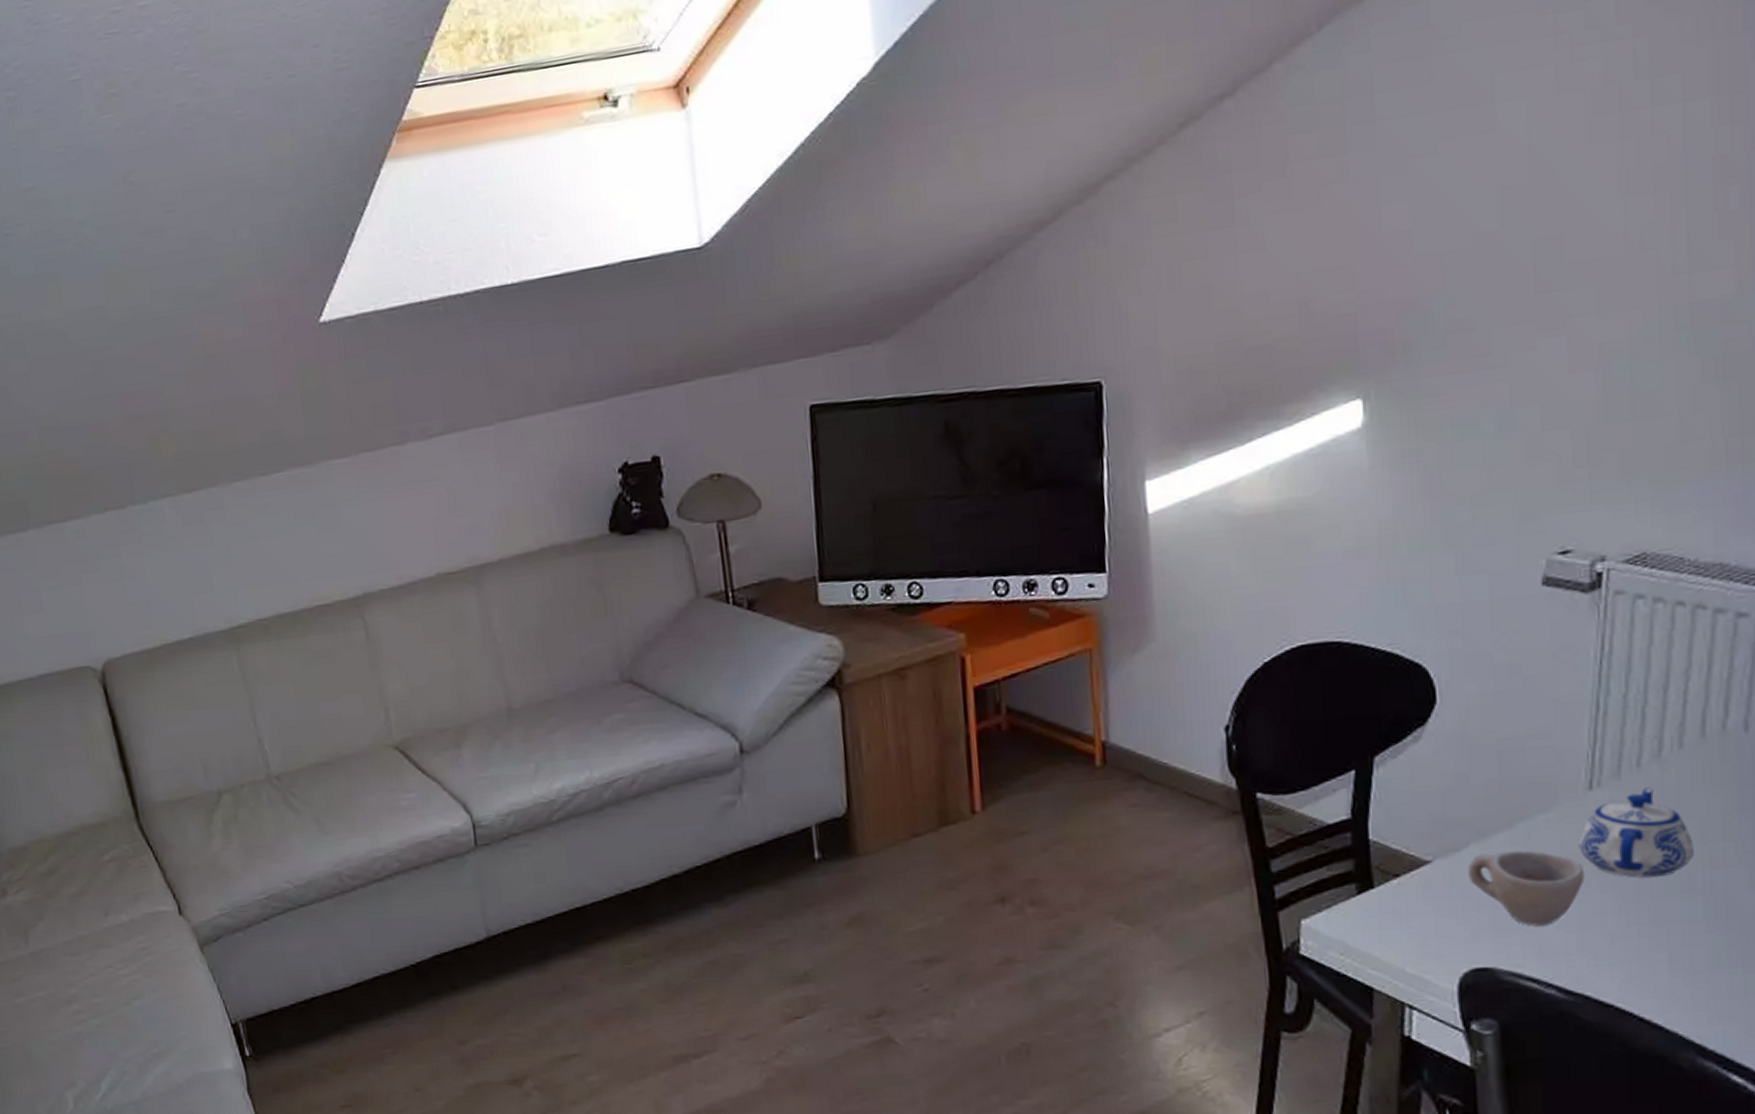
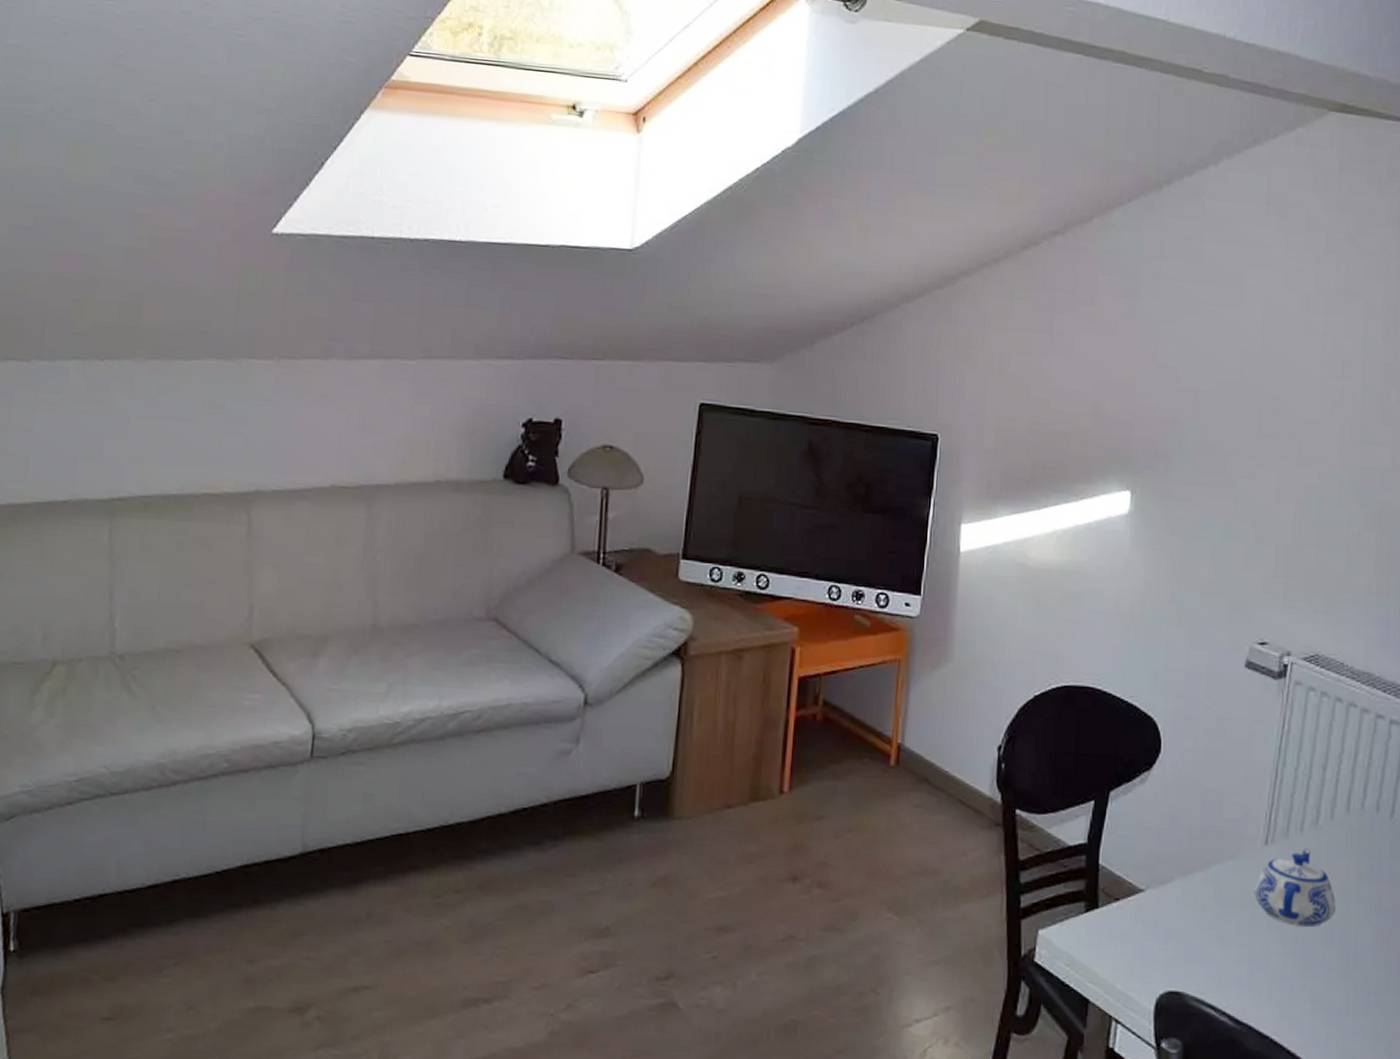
cup: present [1467,850,1585,927] -> none [1170,889,1257,959]

